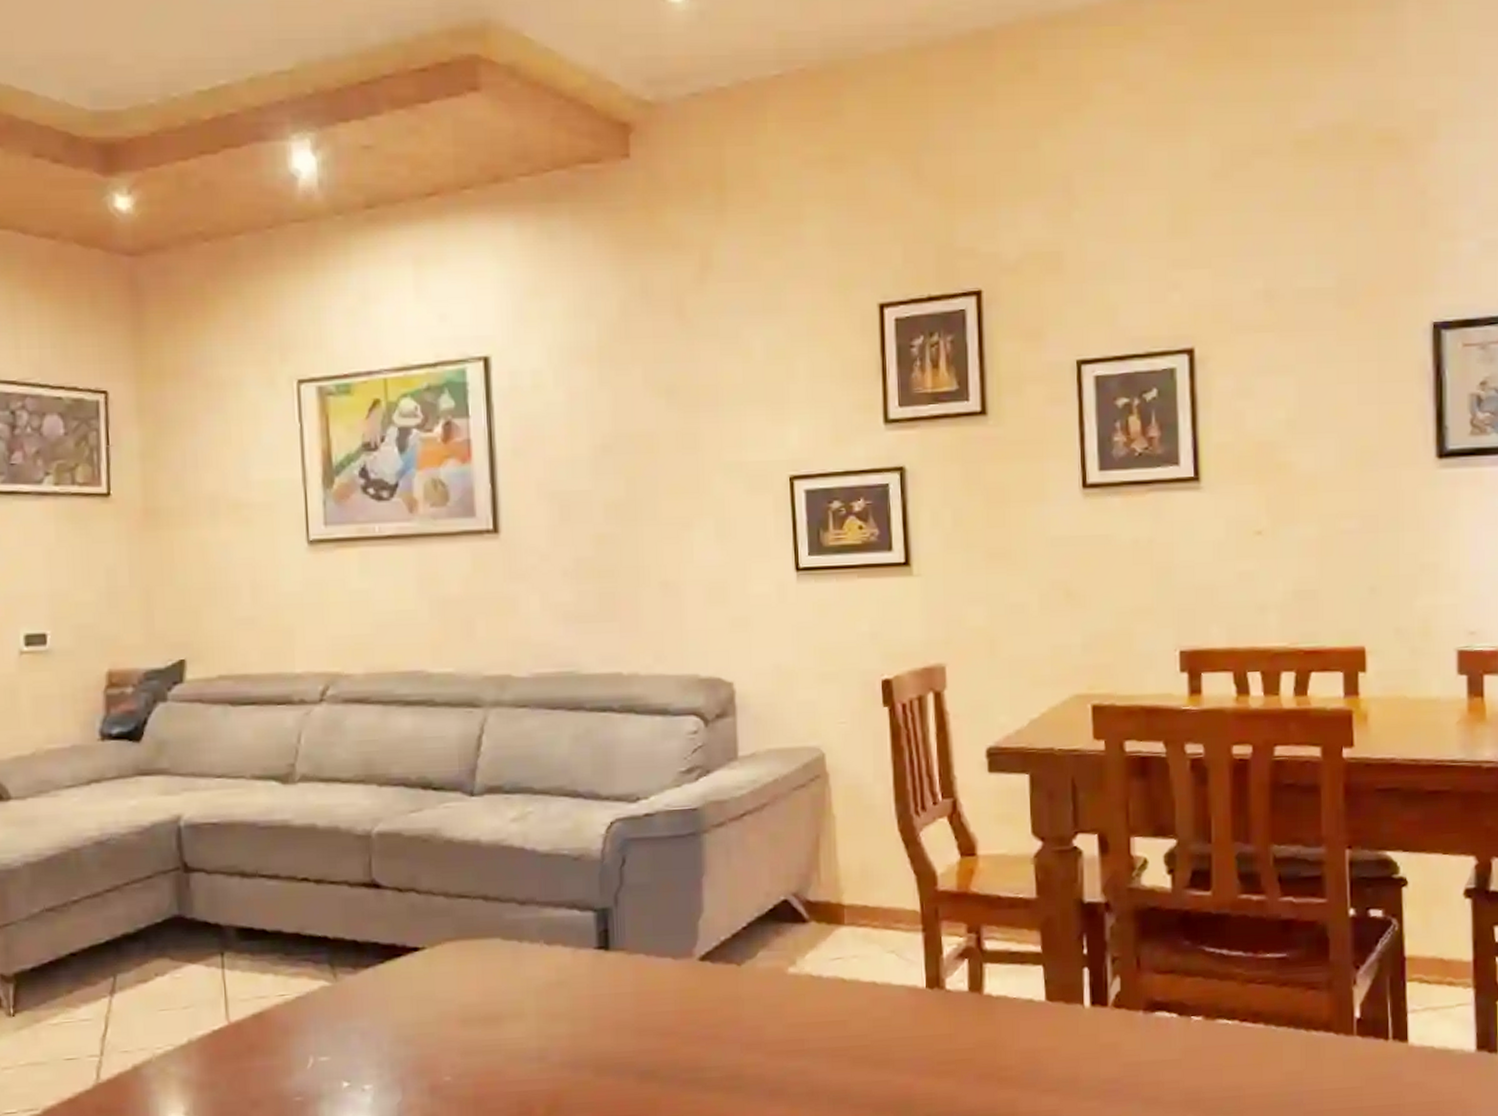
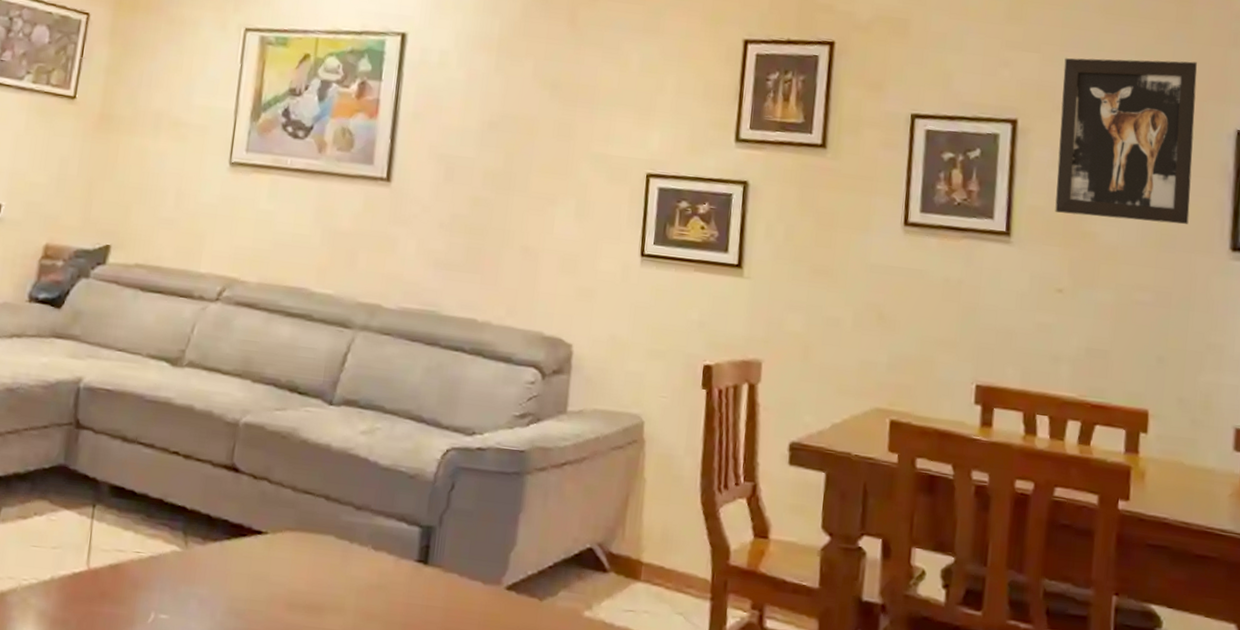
wall art: none [1239,252,1390,446] -> present [1055,58,1197,225]

